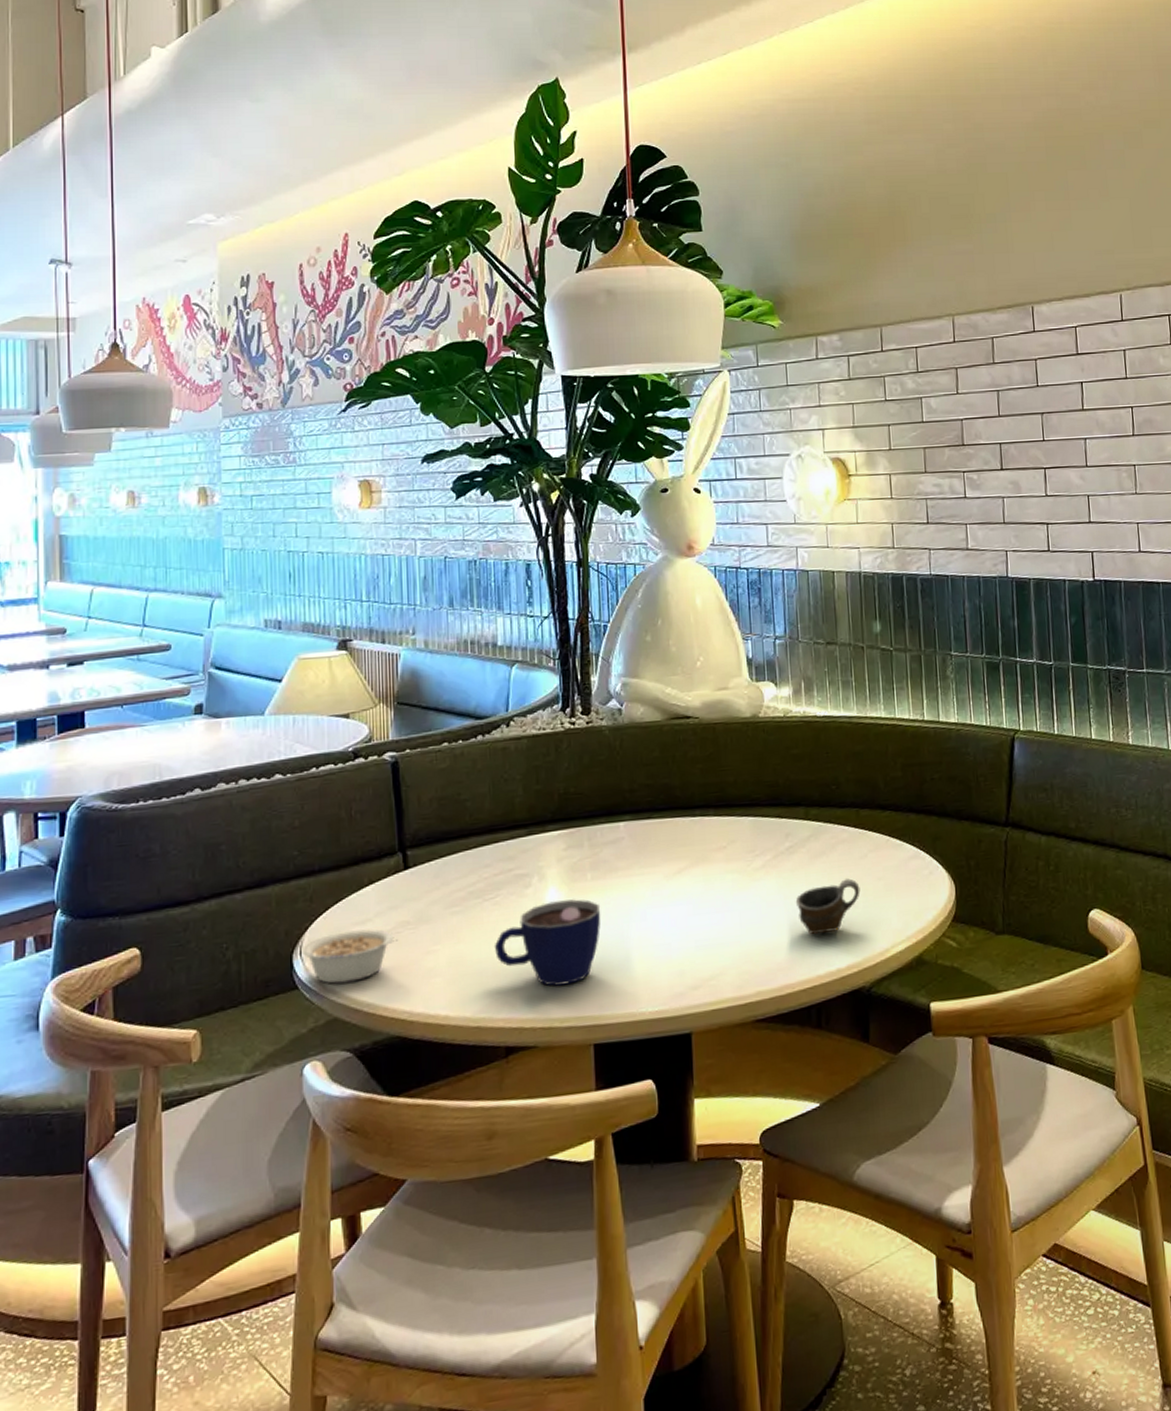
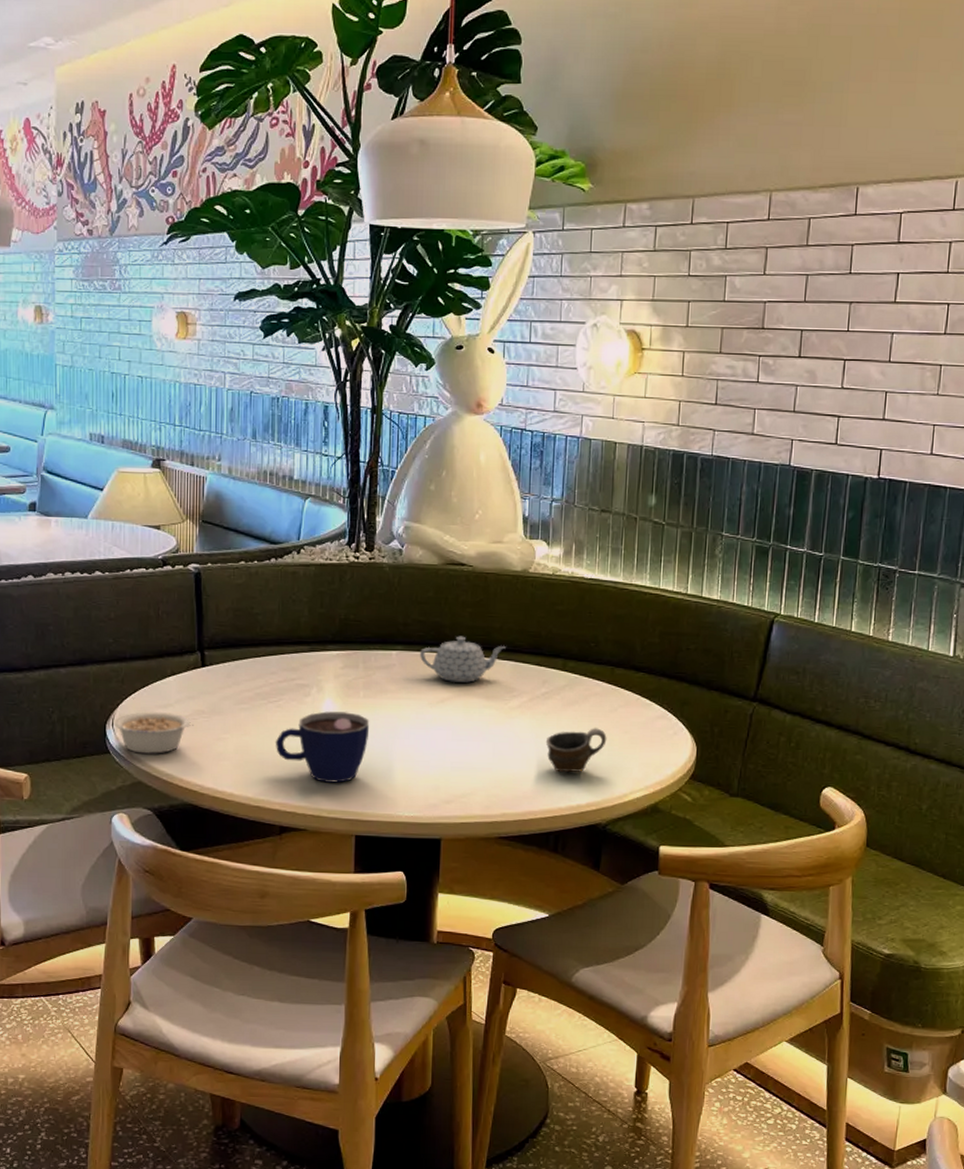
teapot: none [650,795,742,849] -> present [420,636,506,683]

